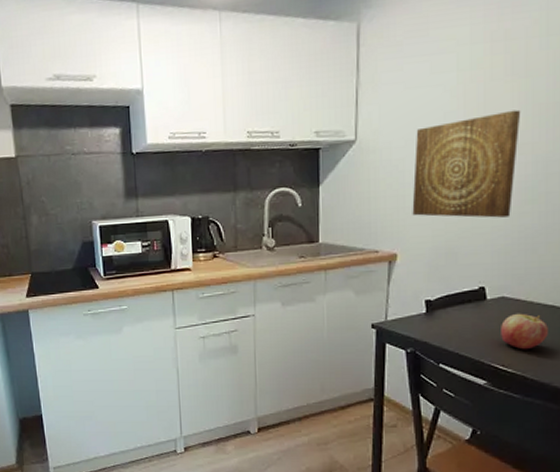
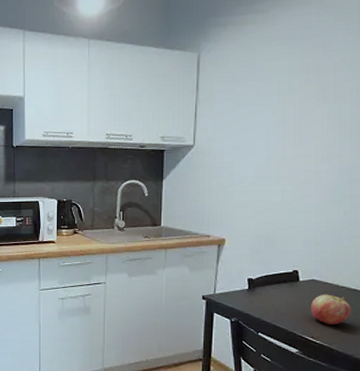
wall art: present [412,109,521,218] -> none [239,127,330,214]

